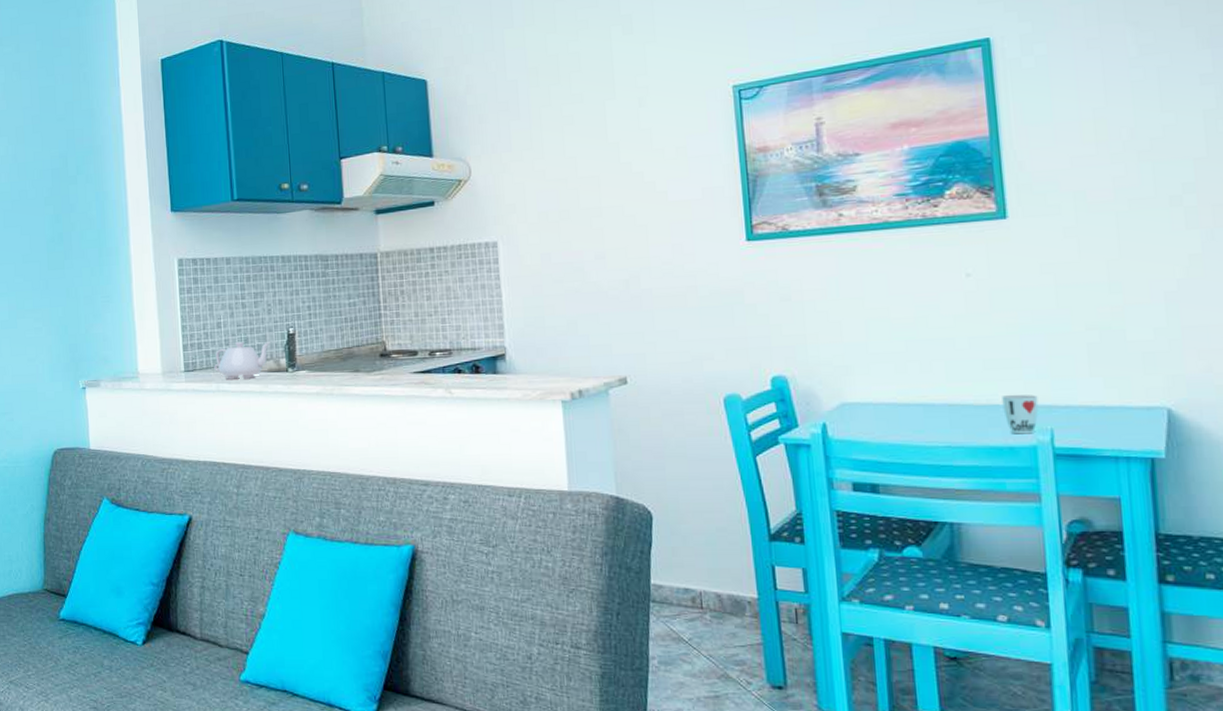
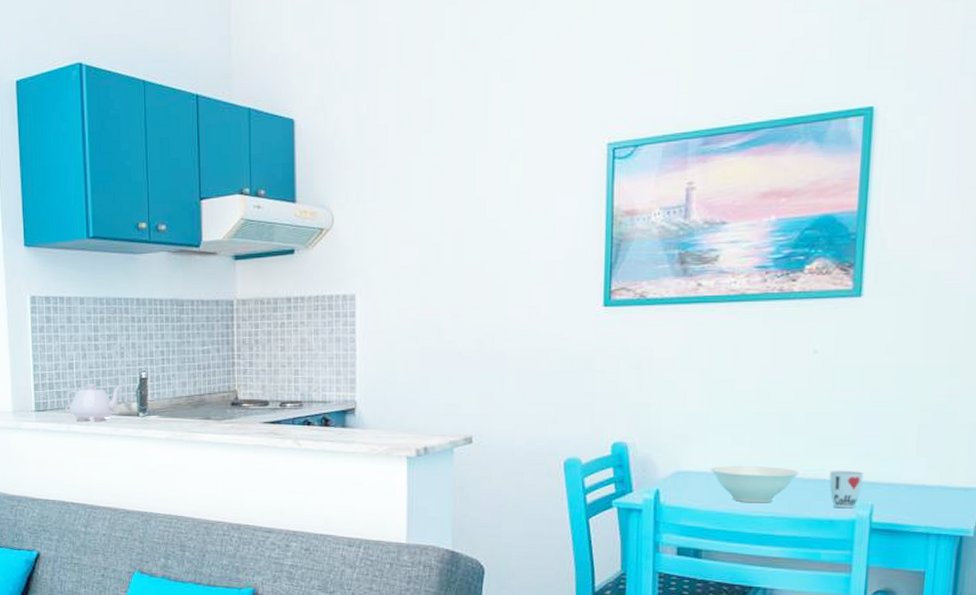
bowl: none [875,394,970,433] -> present [709,466,799,503]

